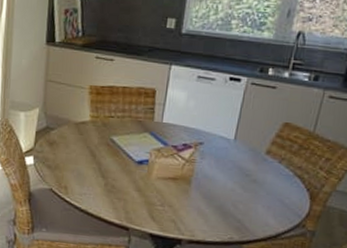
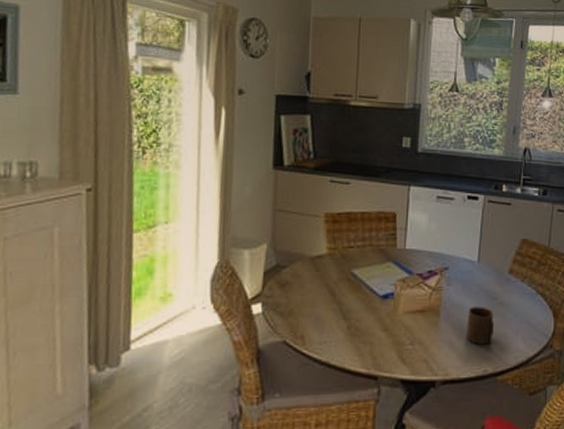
cup: none [215,180,246,216] -> present [467,306,494,345]

